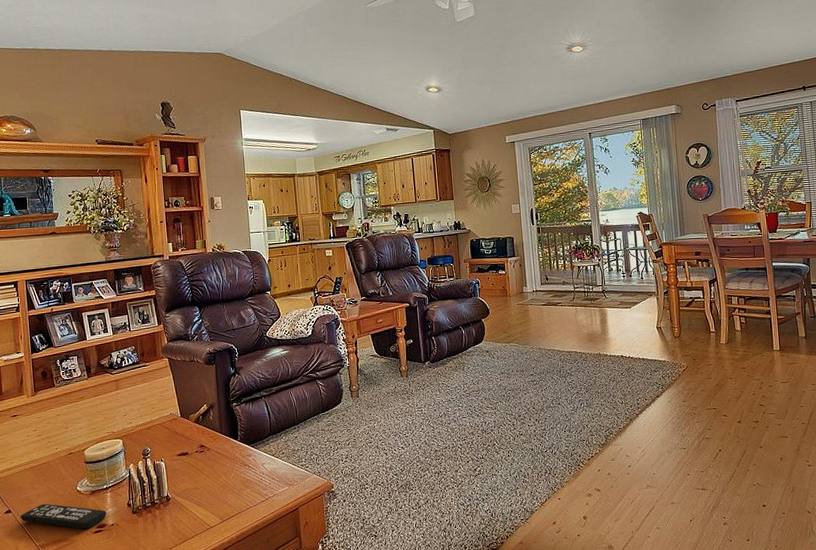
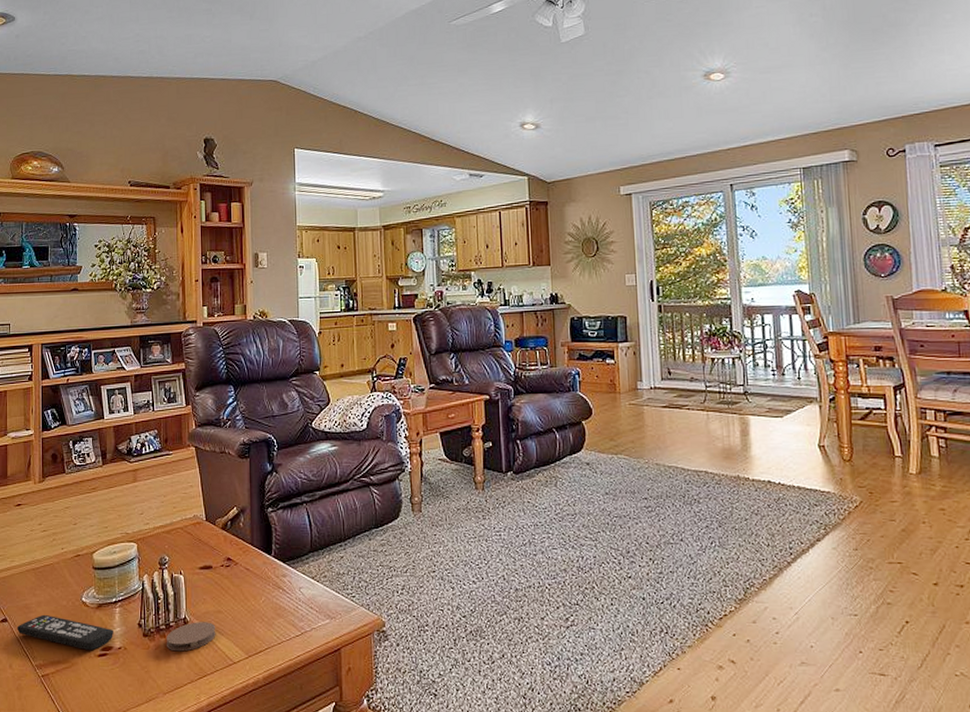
coaster: none [152,497,195,523] -> present [166,622,216,652]

